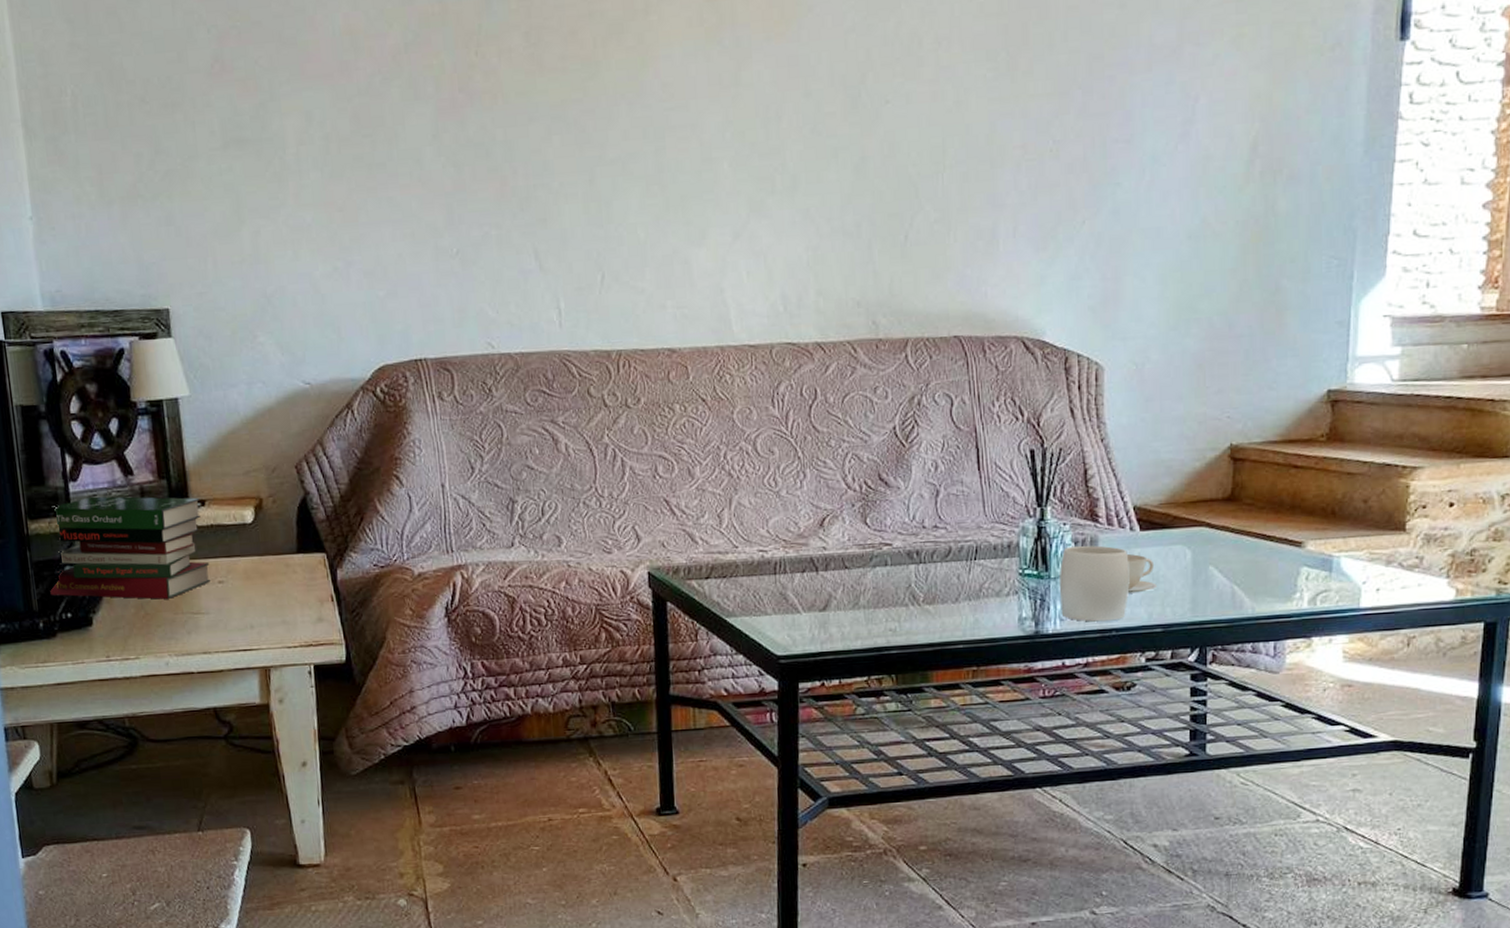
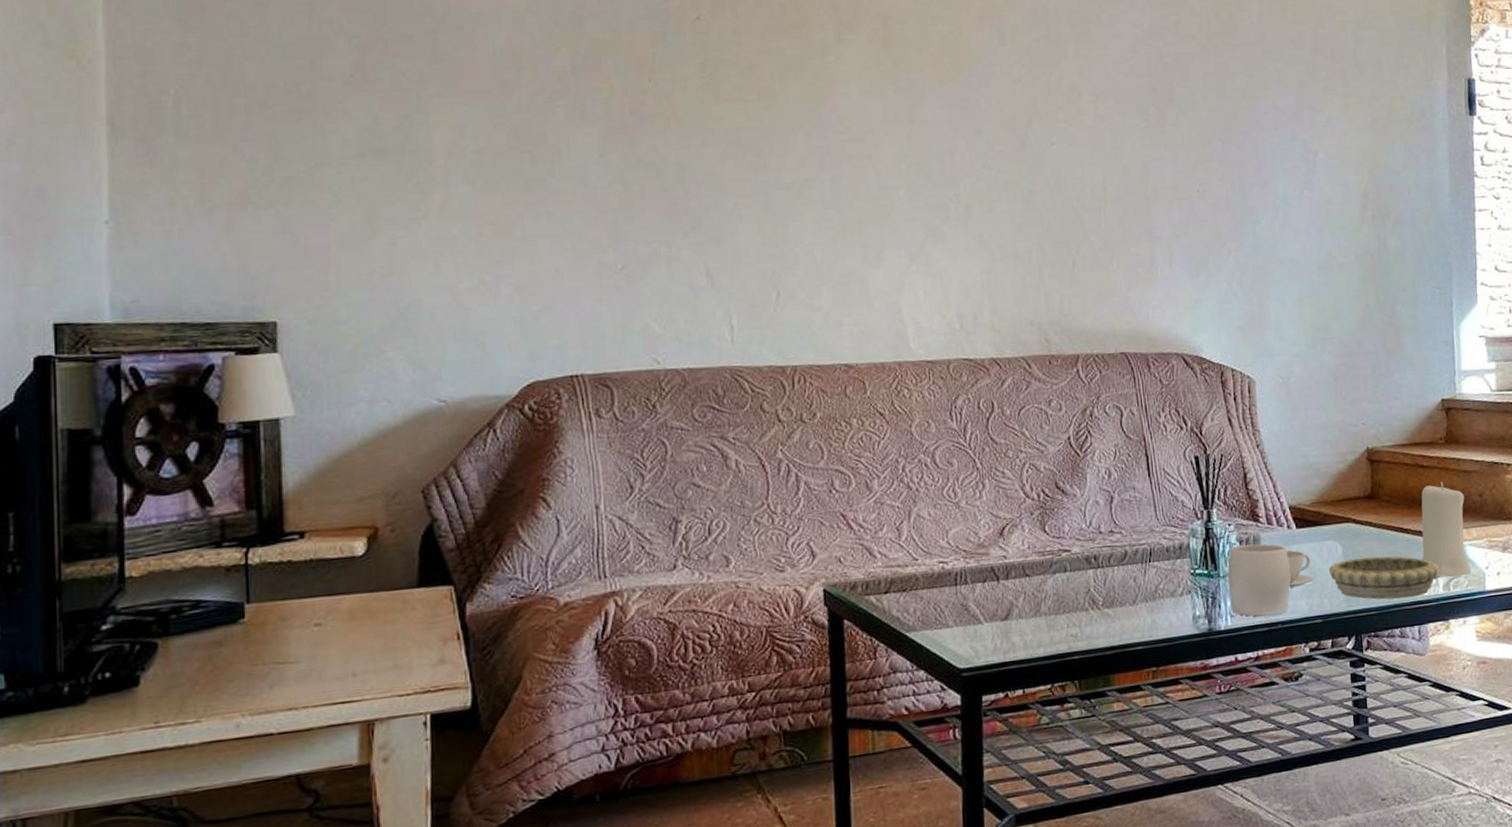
books: present [50,496,210,600] -> none [83,529,305,653]
decorative bowl: none [1174,564,1305,612] -> present [1328,556,1439,600]
candle: none [1286,484,1345,592] -> present [1421,482,1472,578]

